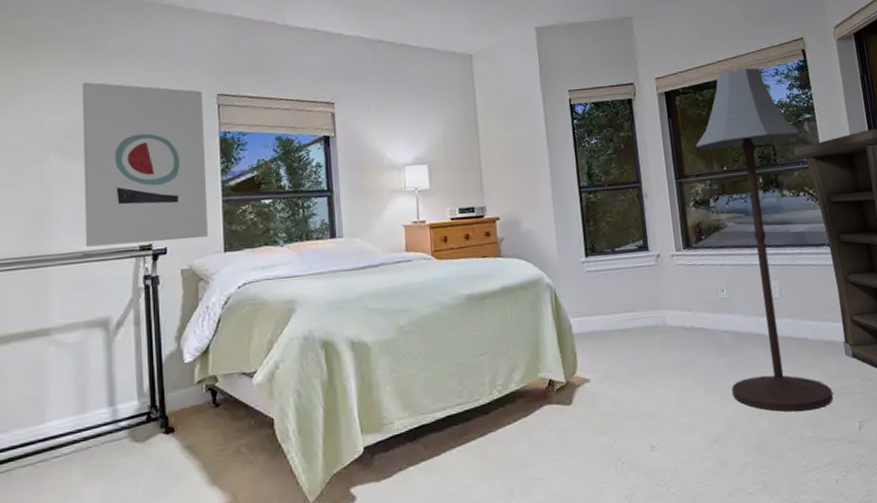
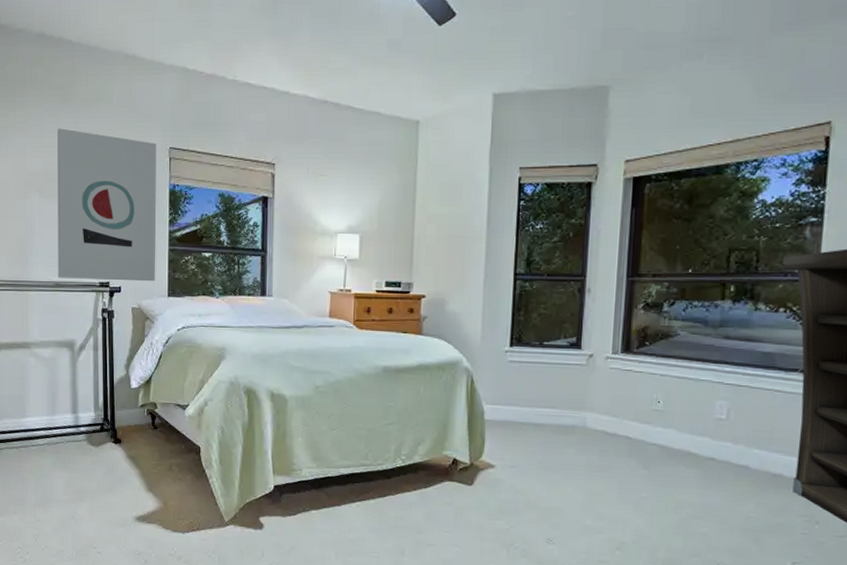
floor lamp: present [696,67,834,412] -> none [646,156,799,540]

